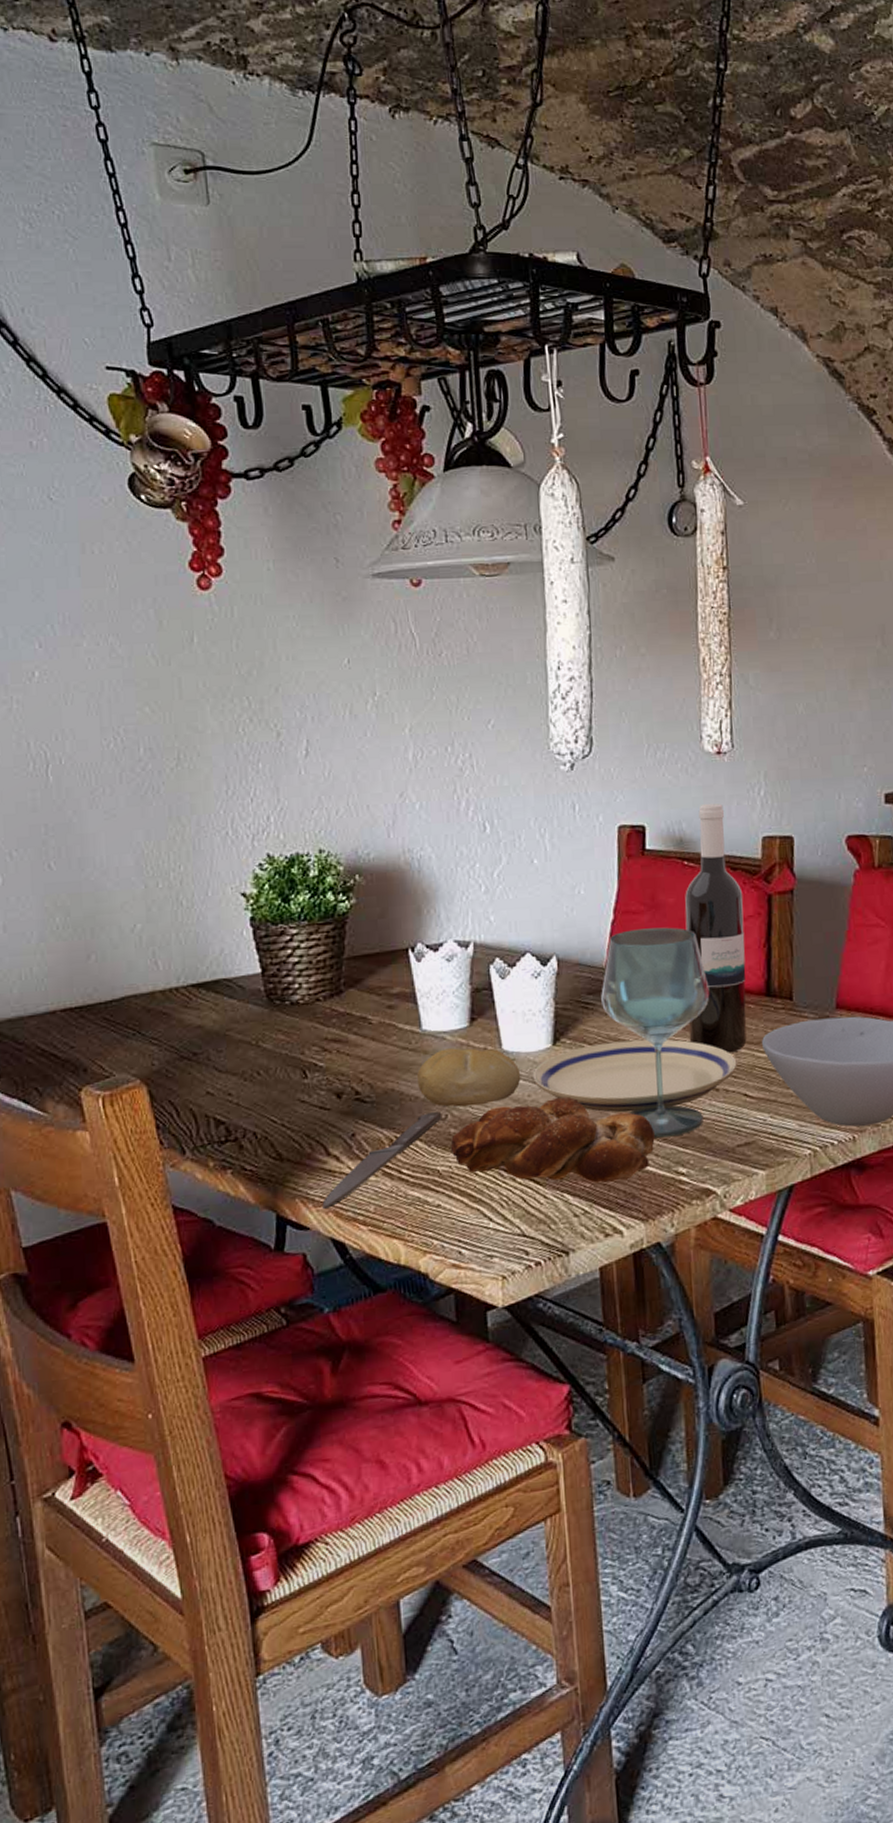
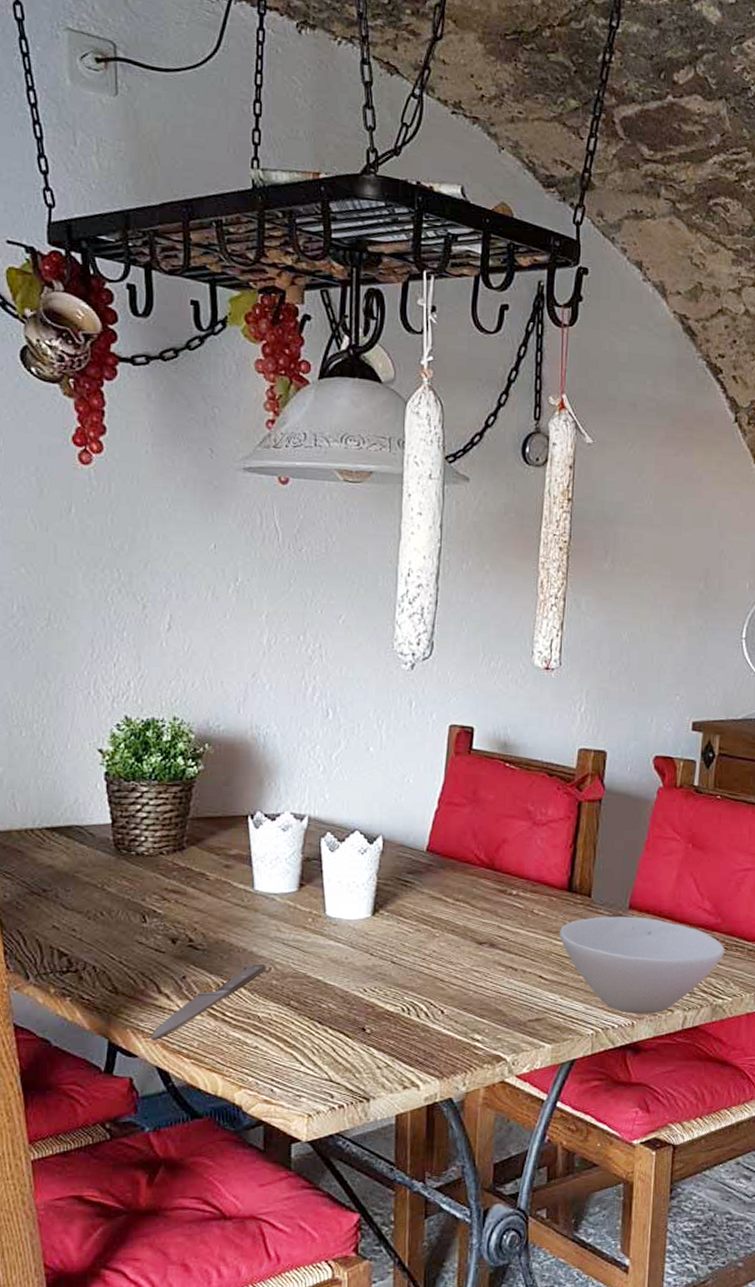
bread roll: present [417,1048,521,1107] -> none [247,909,341,962]
bread loaf: present [450,1096,655,1183] -> none [271,962,456,1041]
plate: present [532,1039,737,1113] -> none [351,918,536,982]
wine glass: present [601,927,710,1138] -> none [419,819,518,1007]
wine bottle: present [685,803,747,1053] -> none [495,713,556,939]

